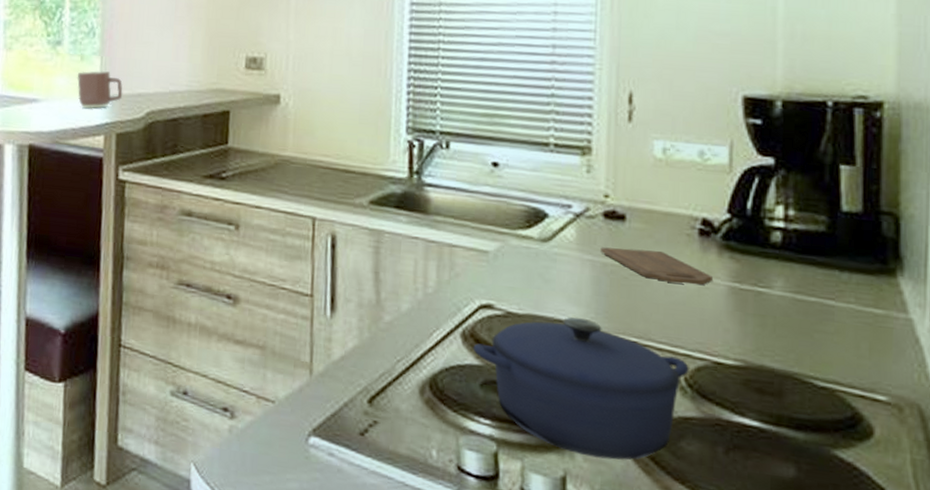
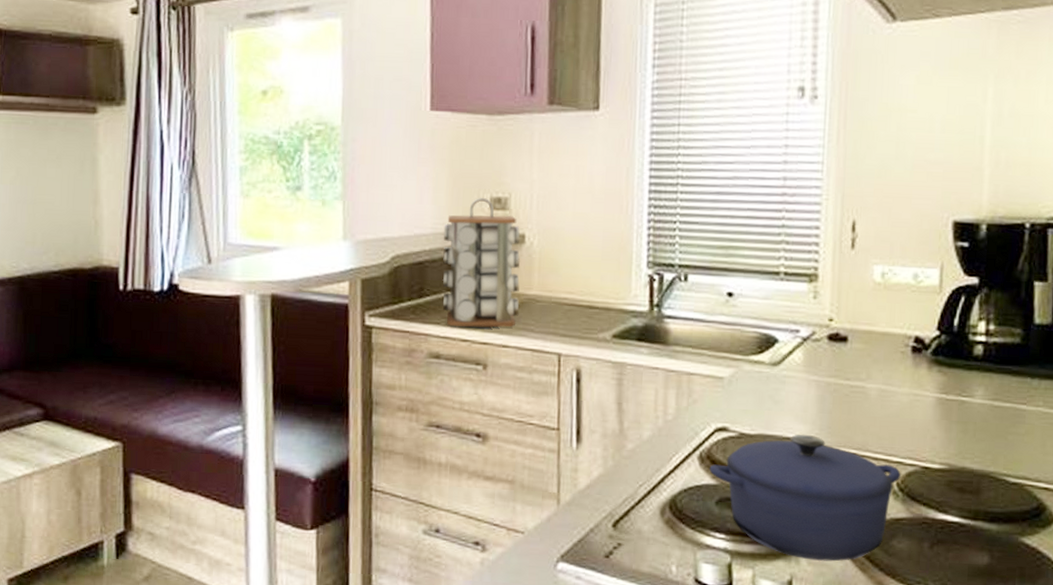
mug: present [77,70,123,108] -> none [319,215,367,254]
spice rack: none [196,57,276,188] -> present [442,198,521,329]
cutting board: present [600,247,714,285] -> none [825,367,924,398]

